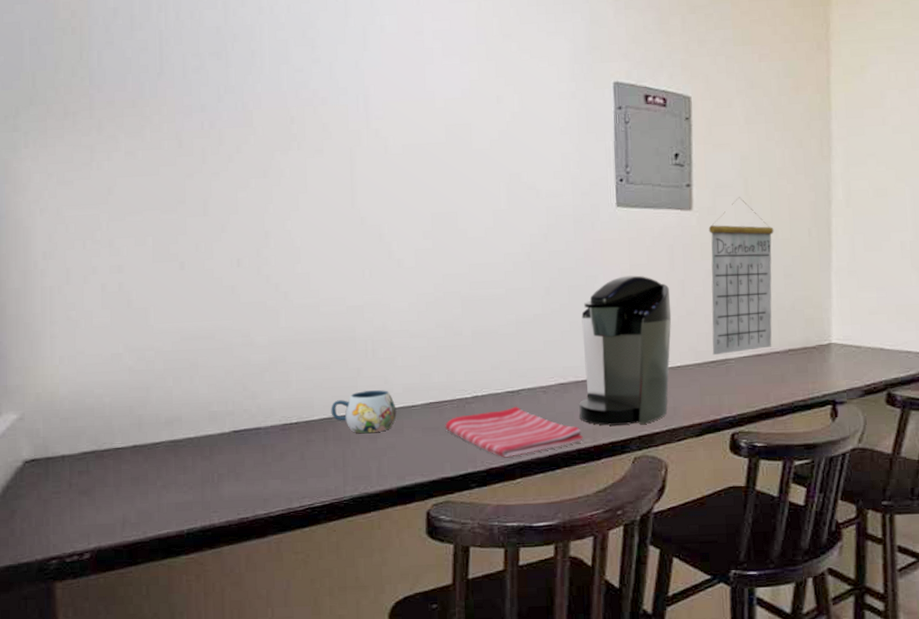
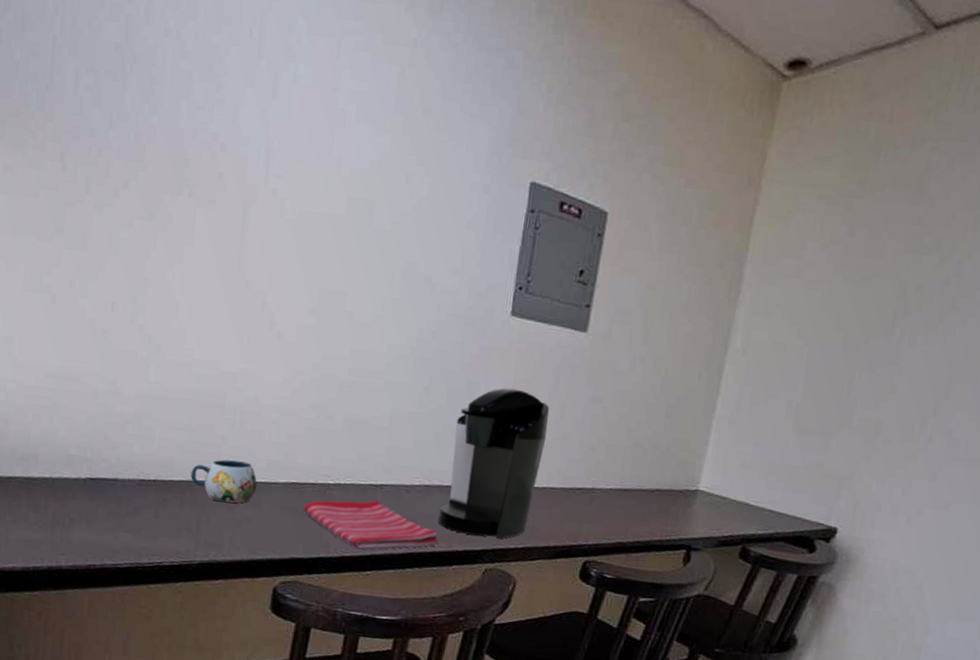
calendar: present [708,196,774,356] -> none [580,326,665,484]

